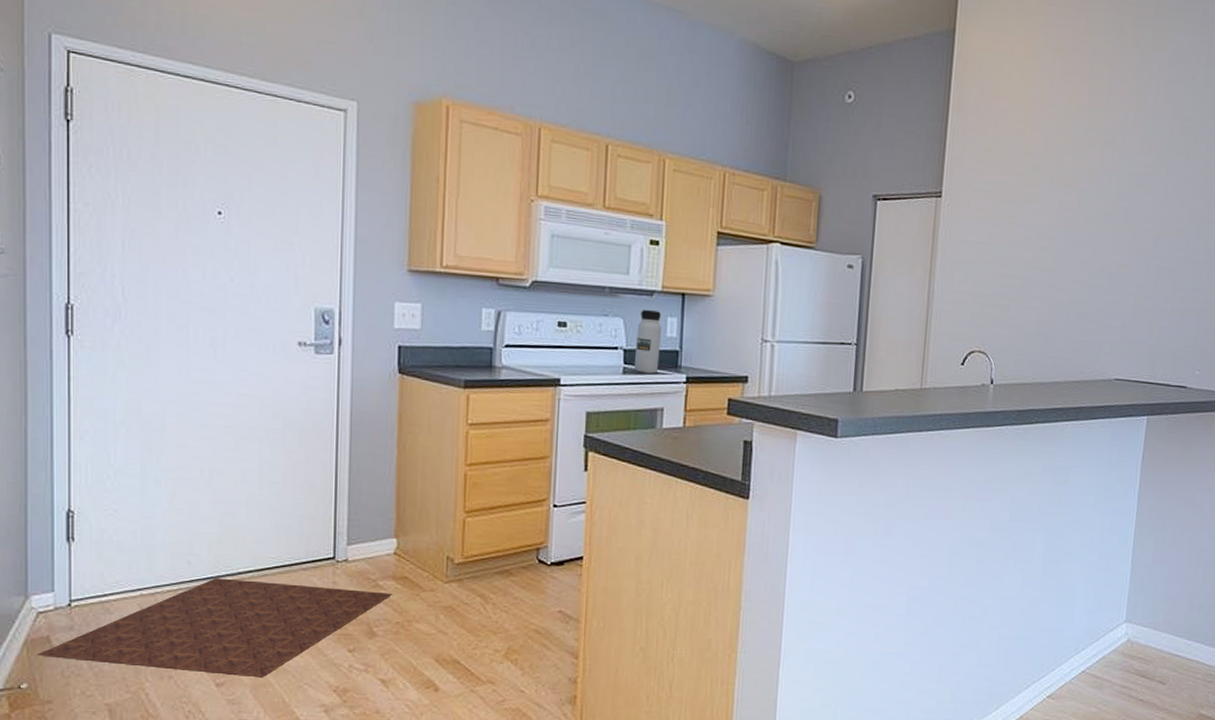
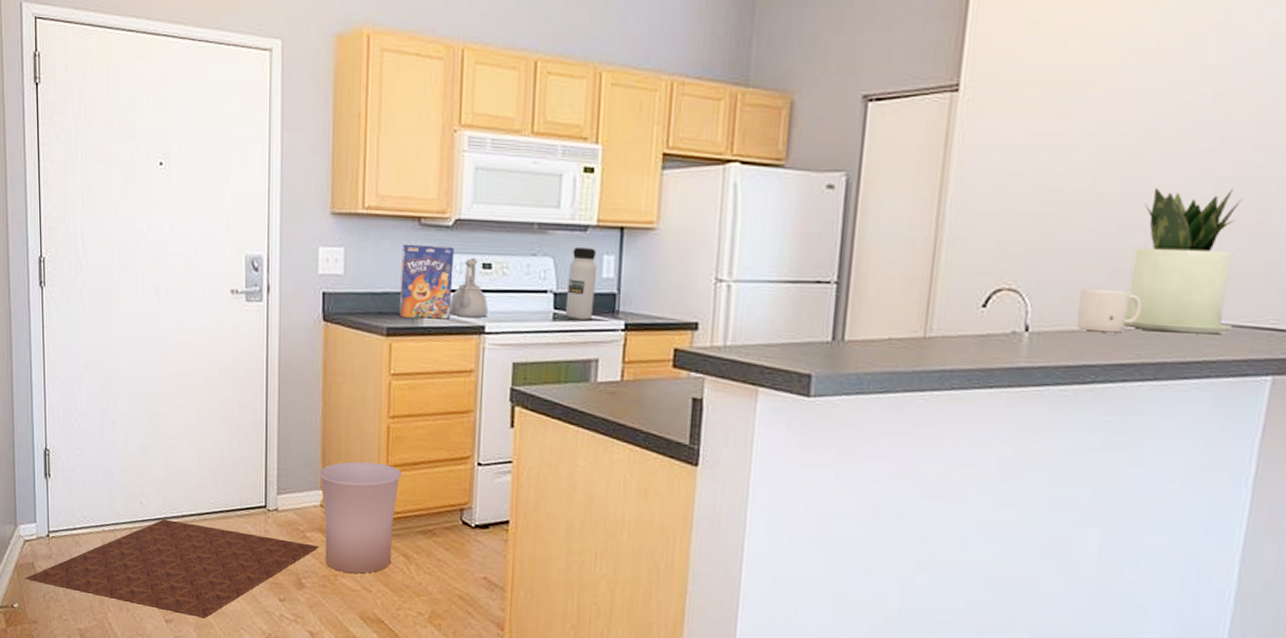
waste bin: none [393,508,478,617] -> present [319,461,401,574]
cereal box: none [476,302,531,373] -> present [398,244,454,320]
kettle: none [526,317,564,372] -> present [449,258,489,318]
mug: none [1025,351,1067,385] -> present [1076,288,1142,333]
planter: none [1054,278,1126,386] -> present [1122,188,1243,335]

